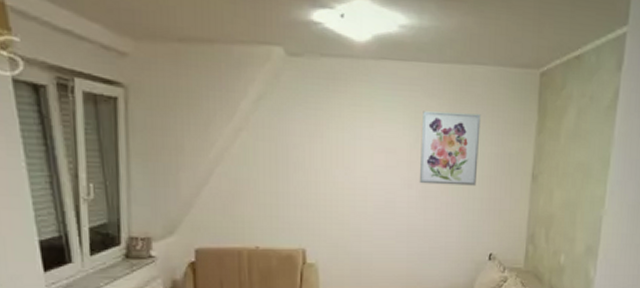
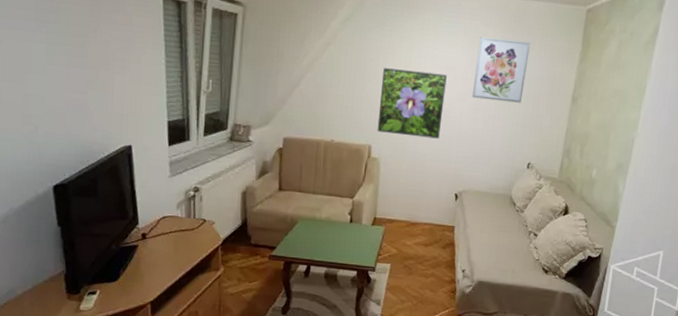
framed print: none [310,155,388,235] -> present [377,68,447,139]

